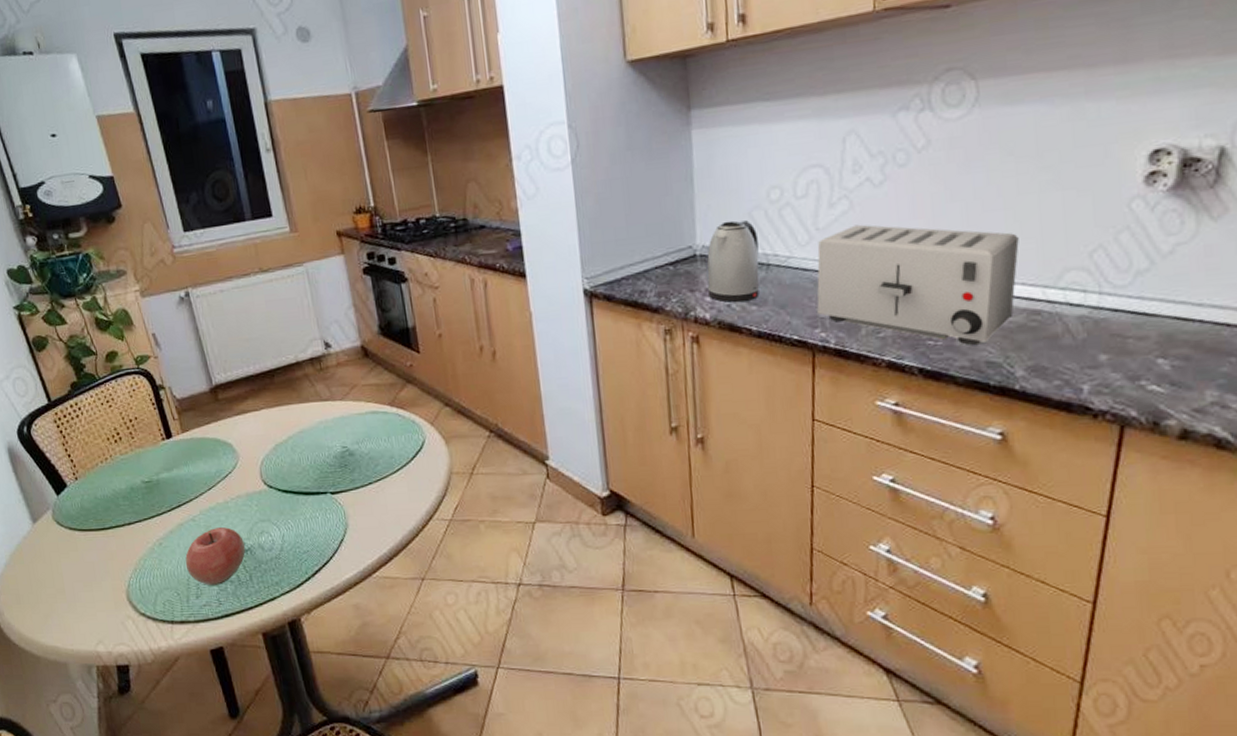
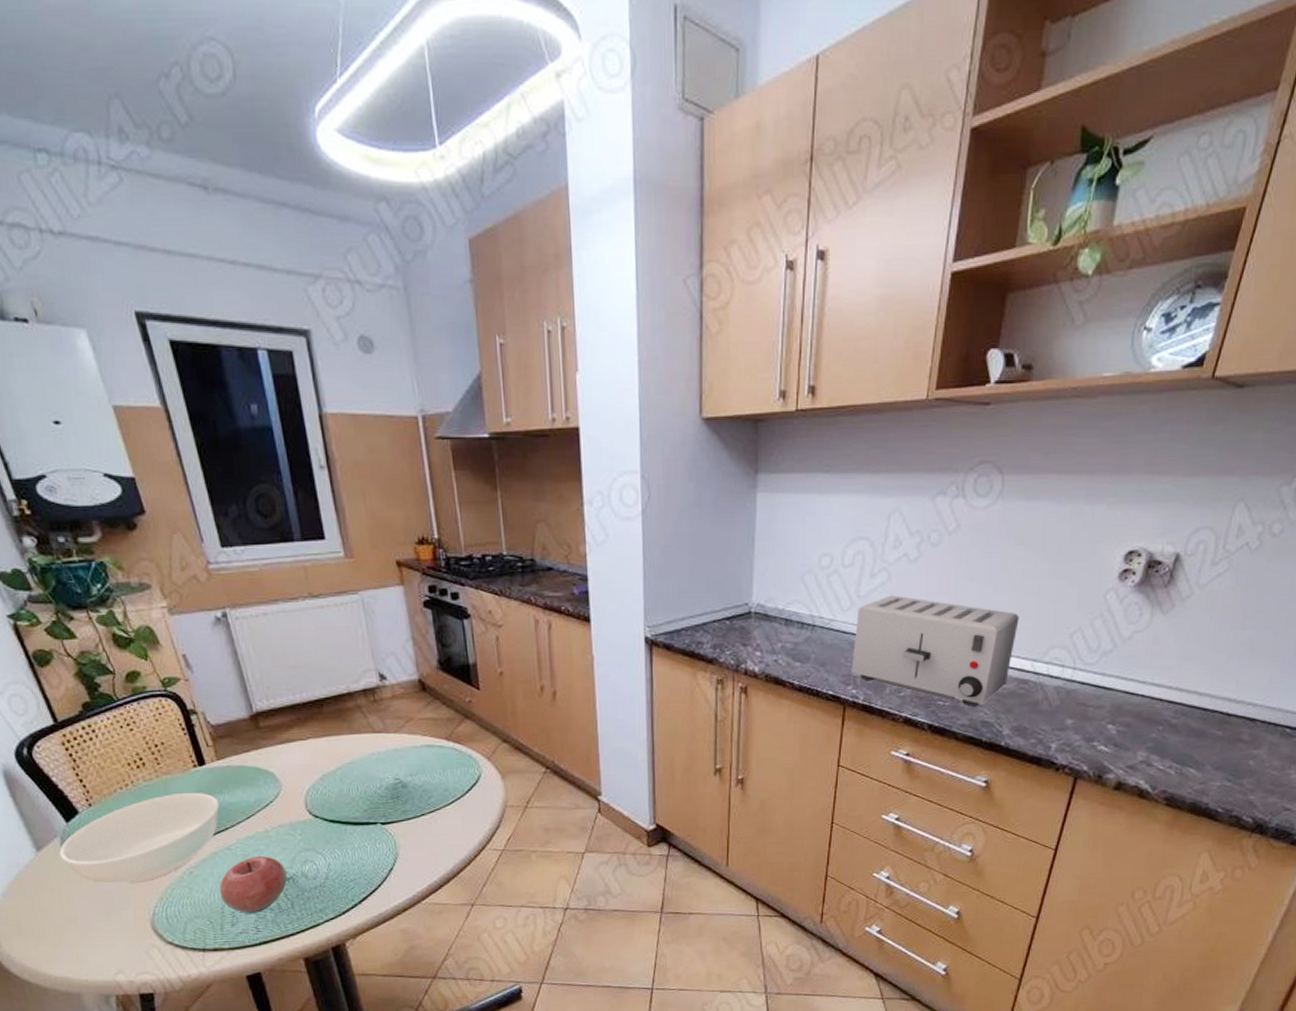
bowl: none [51,464,185,555] -> present [59,792,220,884]
kettle: present [707,220,760,302] -> none [759,582,807,658]

